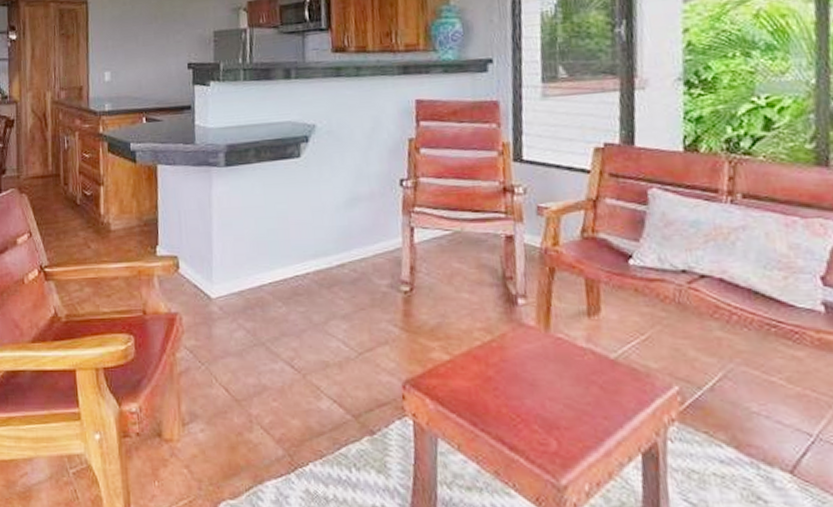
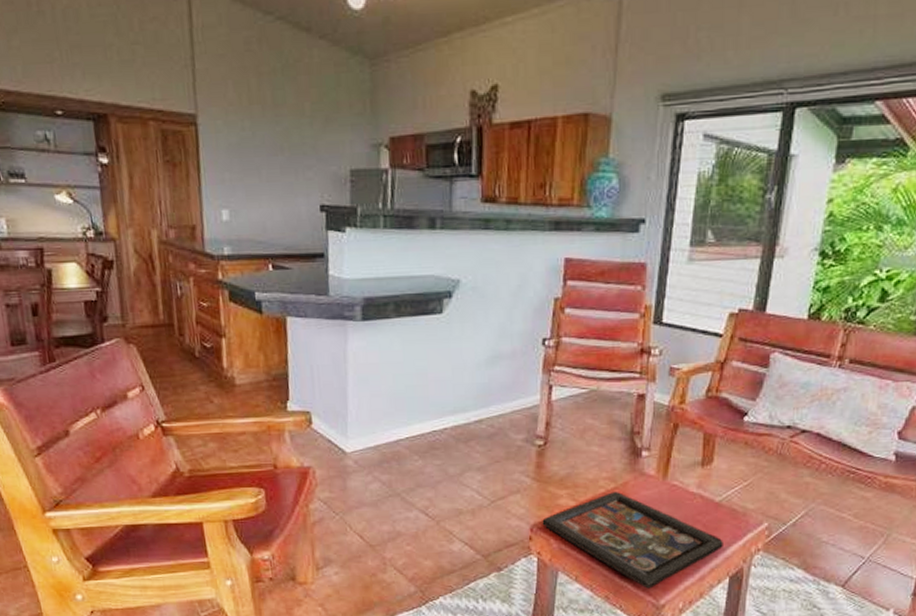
decorative tray: none [415,343,628,464] -> present [542,491,723,589]

